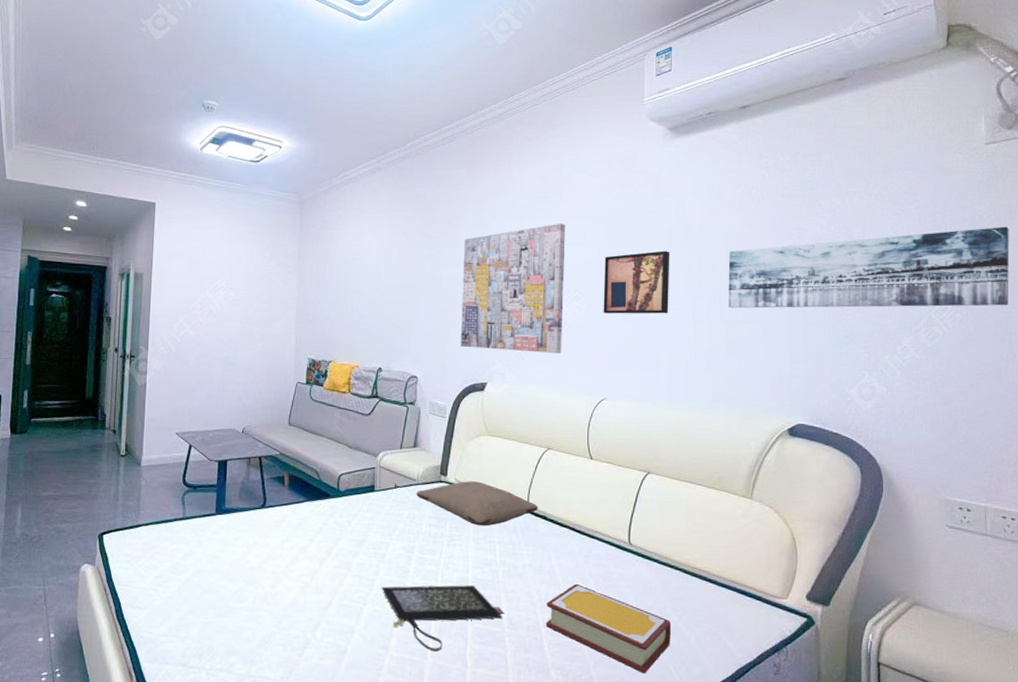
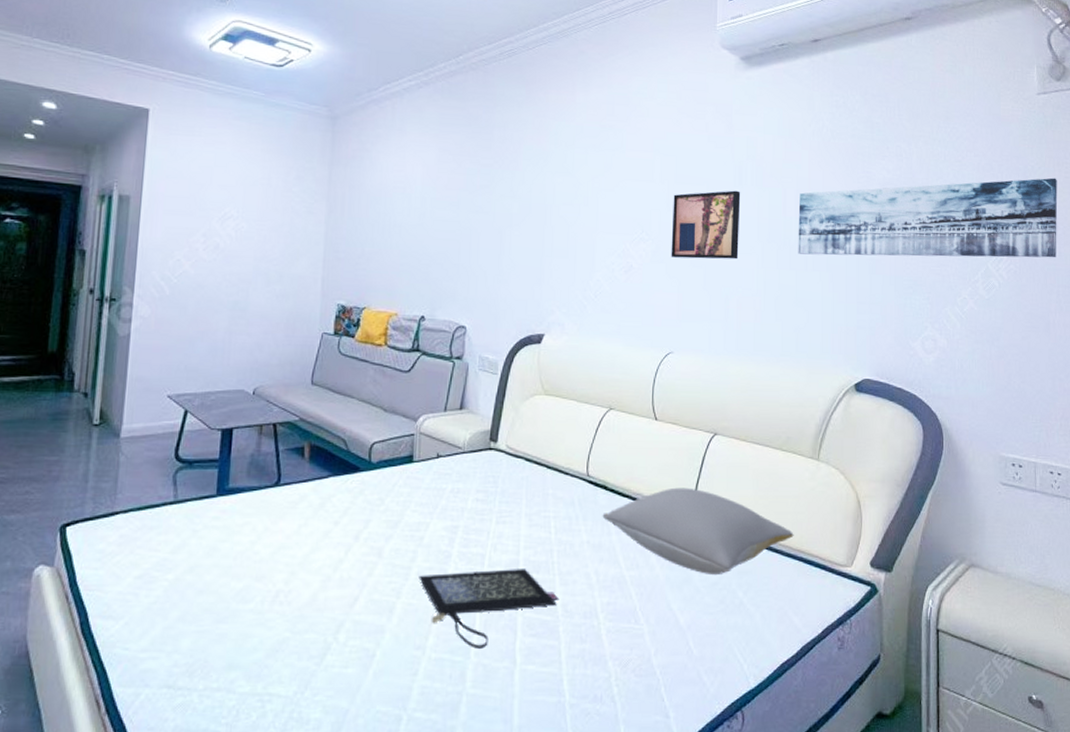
pillow: present [416,481,538,526] -> none [461,447,598,500]
wall art: present [460,223,566,353] -> none [515,156,633,301]
pillow: none [542,520,728,600] -> present [602,487,794,576]
book: present [546,583,672,674] -> none [604,560,737,658]

